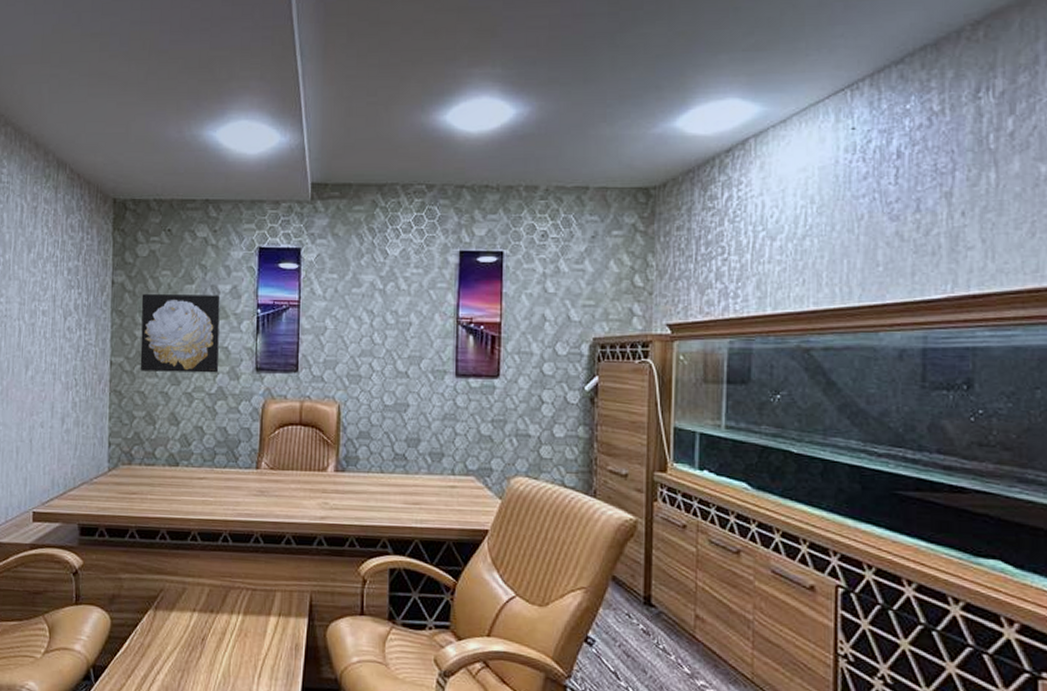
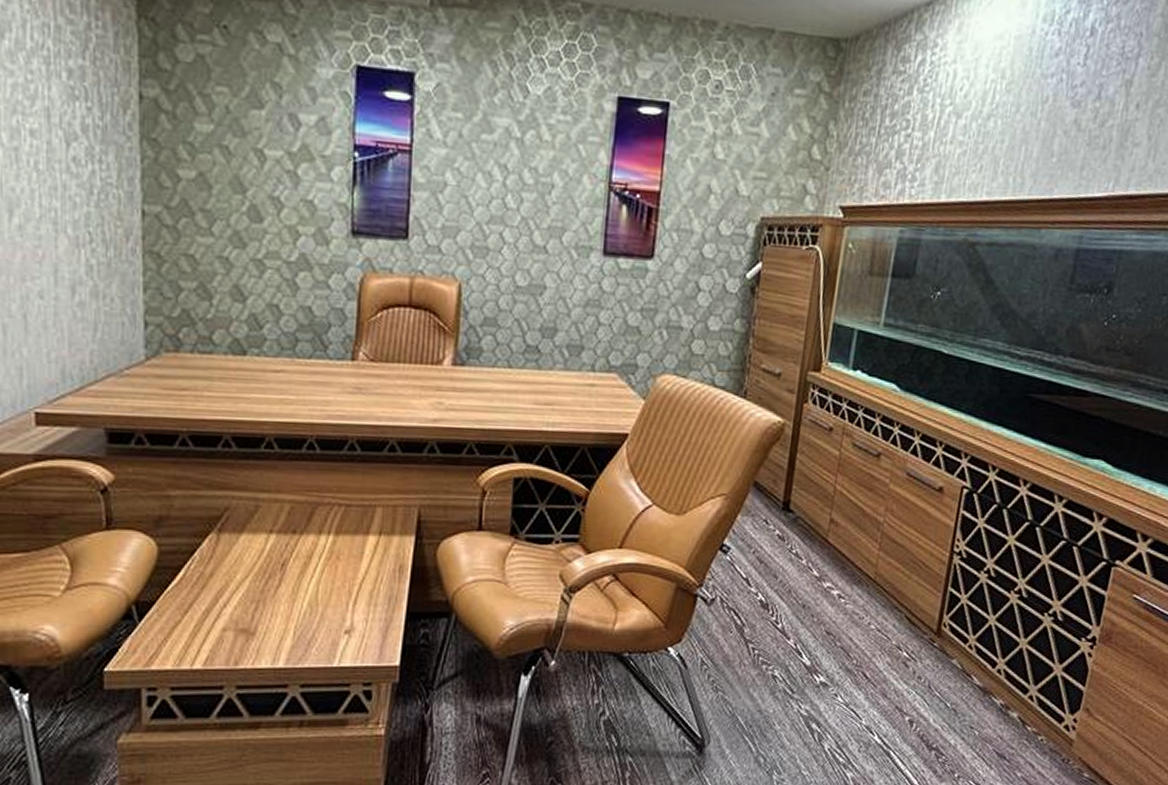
wall art: present [140,294,220,373] -> none [186,117,302,235]

